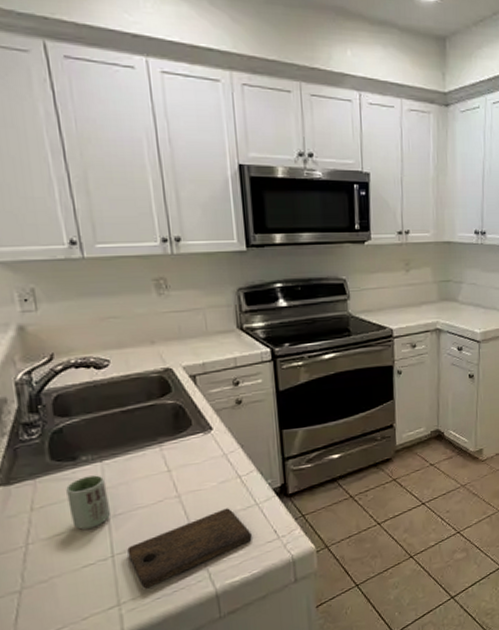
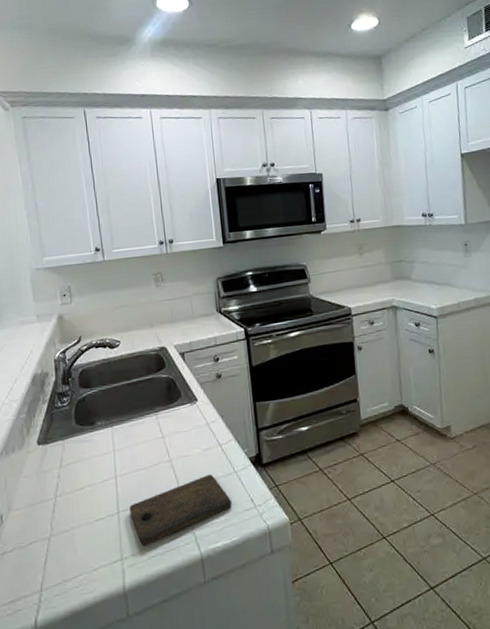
cup: present [66,475,110,530] -> none [86,438,117,486]

